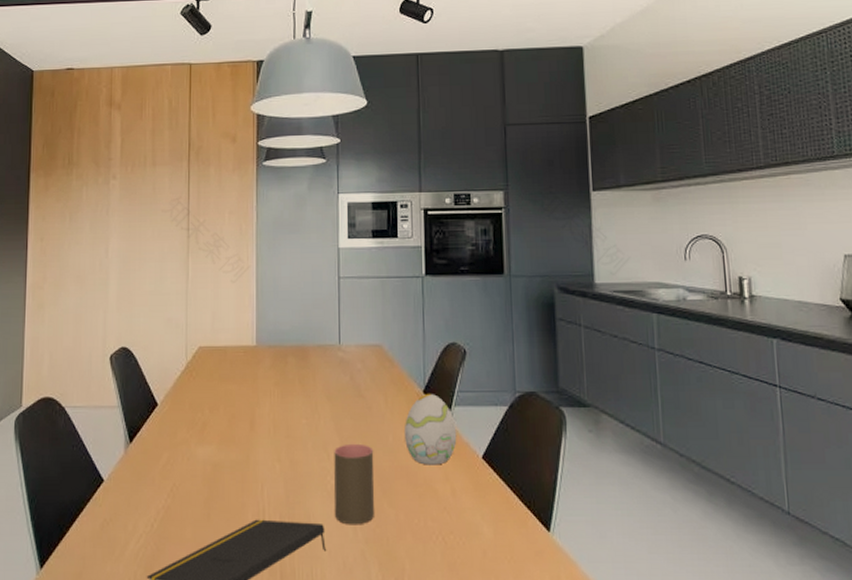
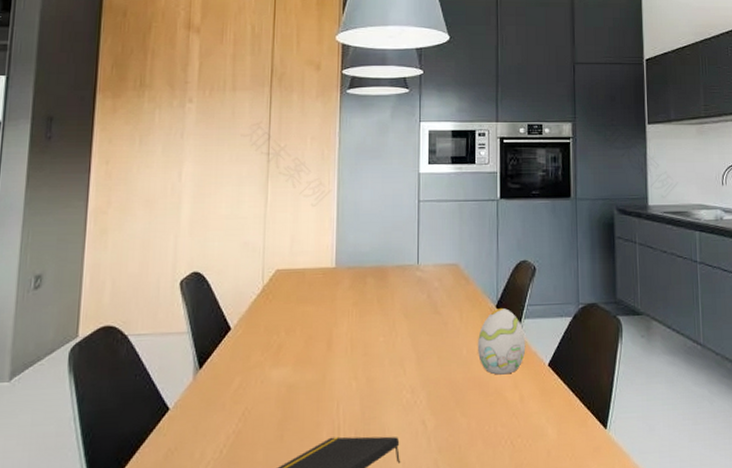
cup: present [334,443,375,525] -> none [410,357,449,436]

